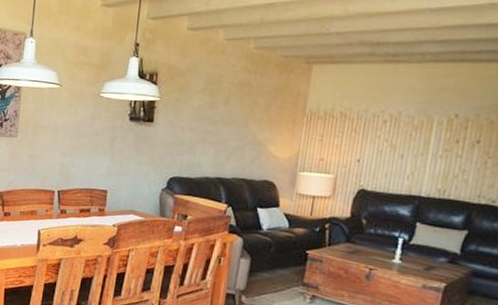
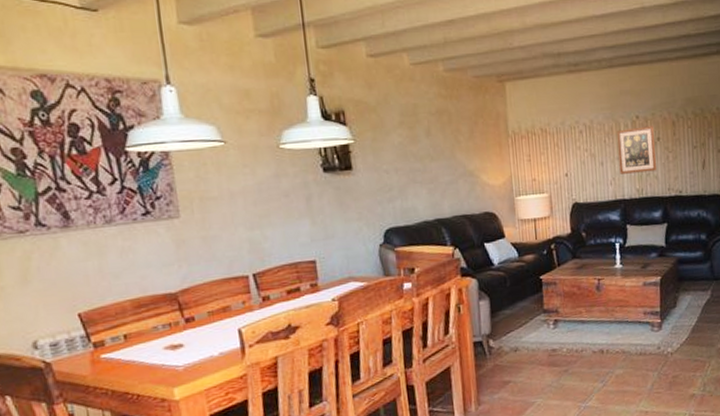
wall art: none [421,125,476,175] -> present [616,126,656,174]

